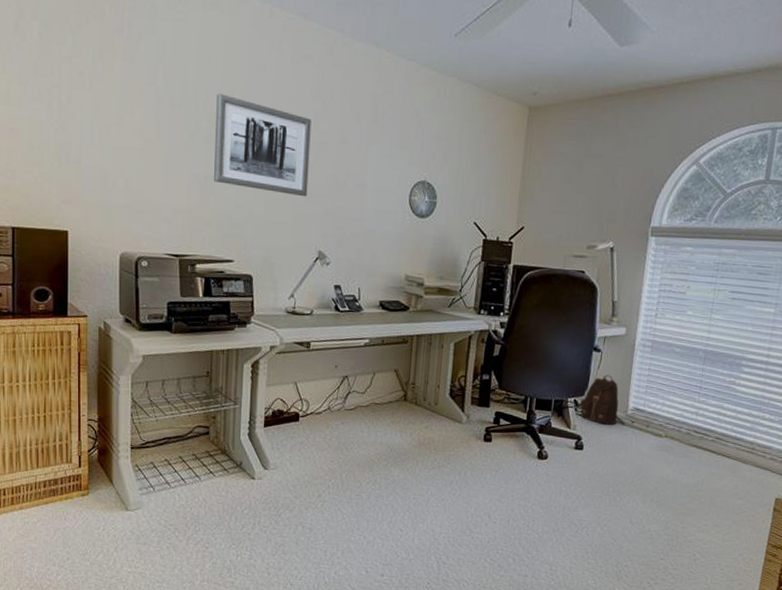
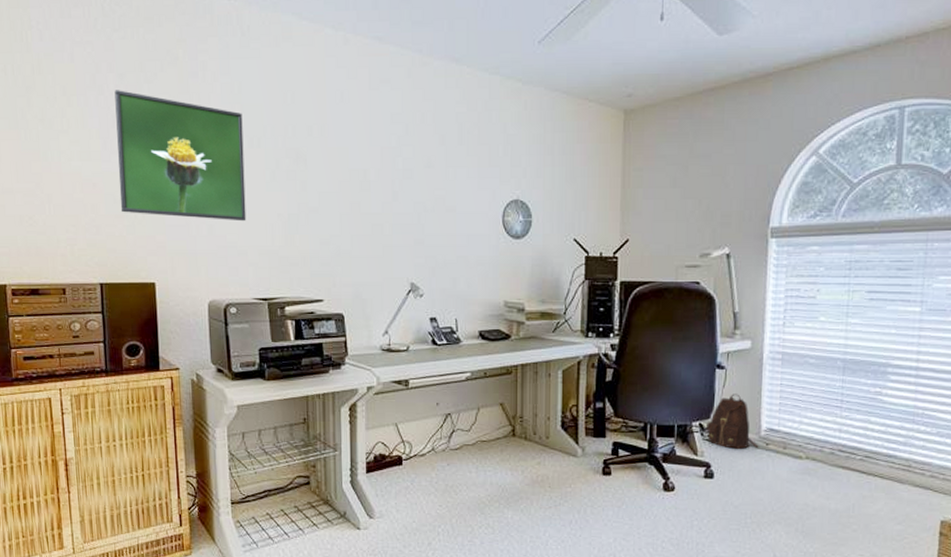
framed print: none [37,38,165,179] -> present [114,90,246,222]
wall art: present [214,93,312,197] -> none [295,128,395,228]

